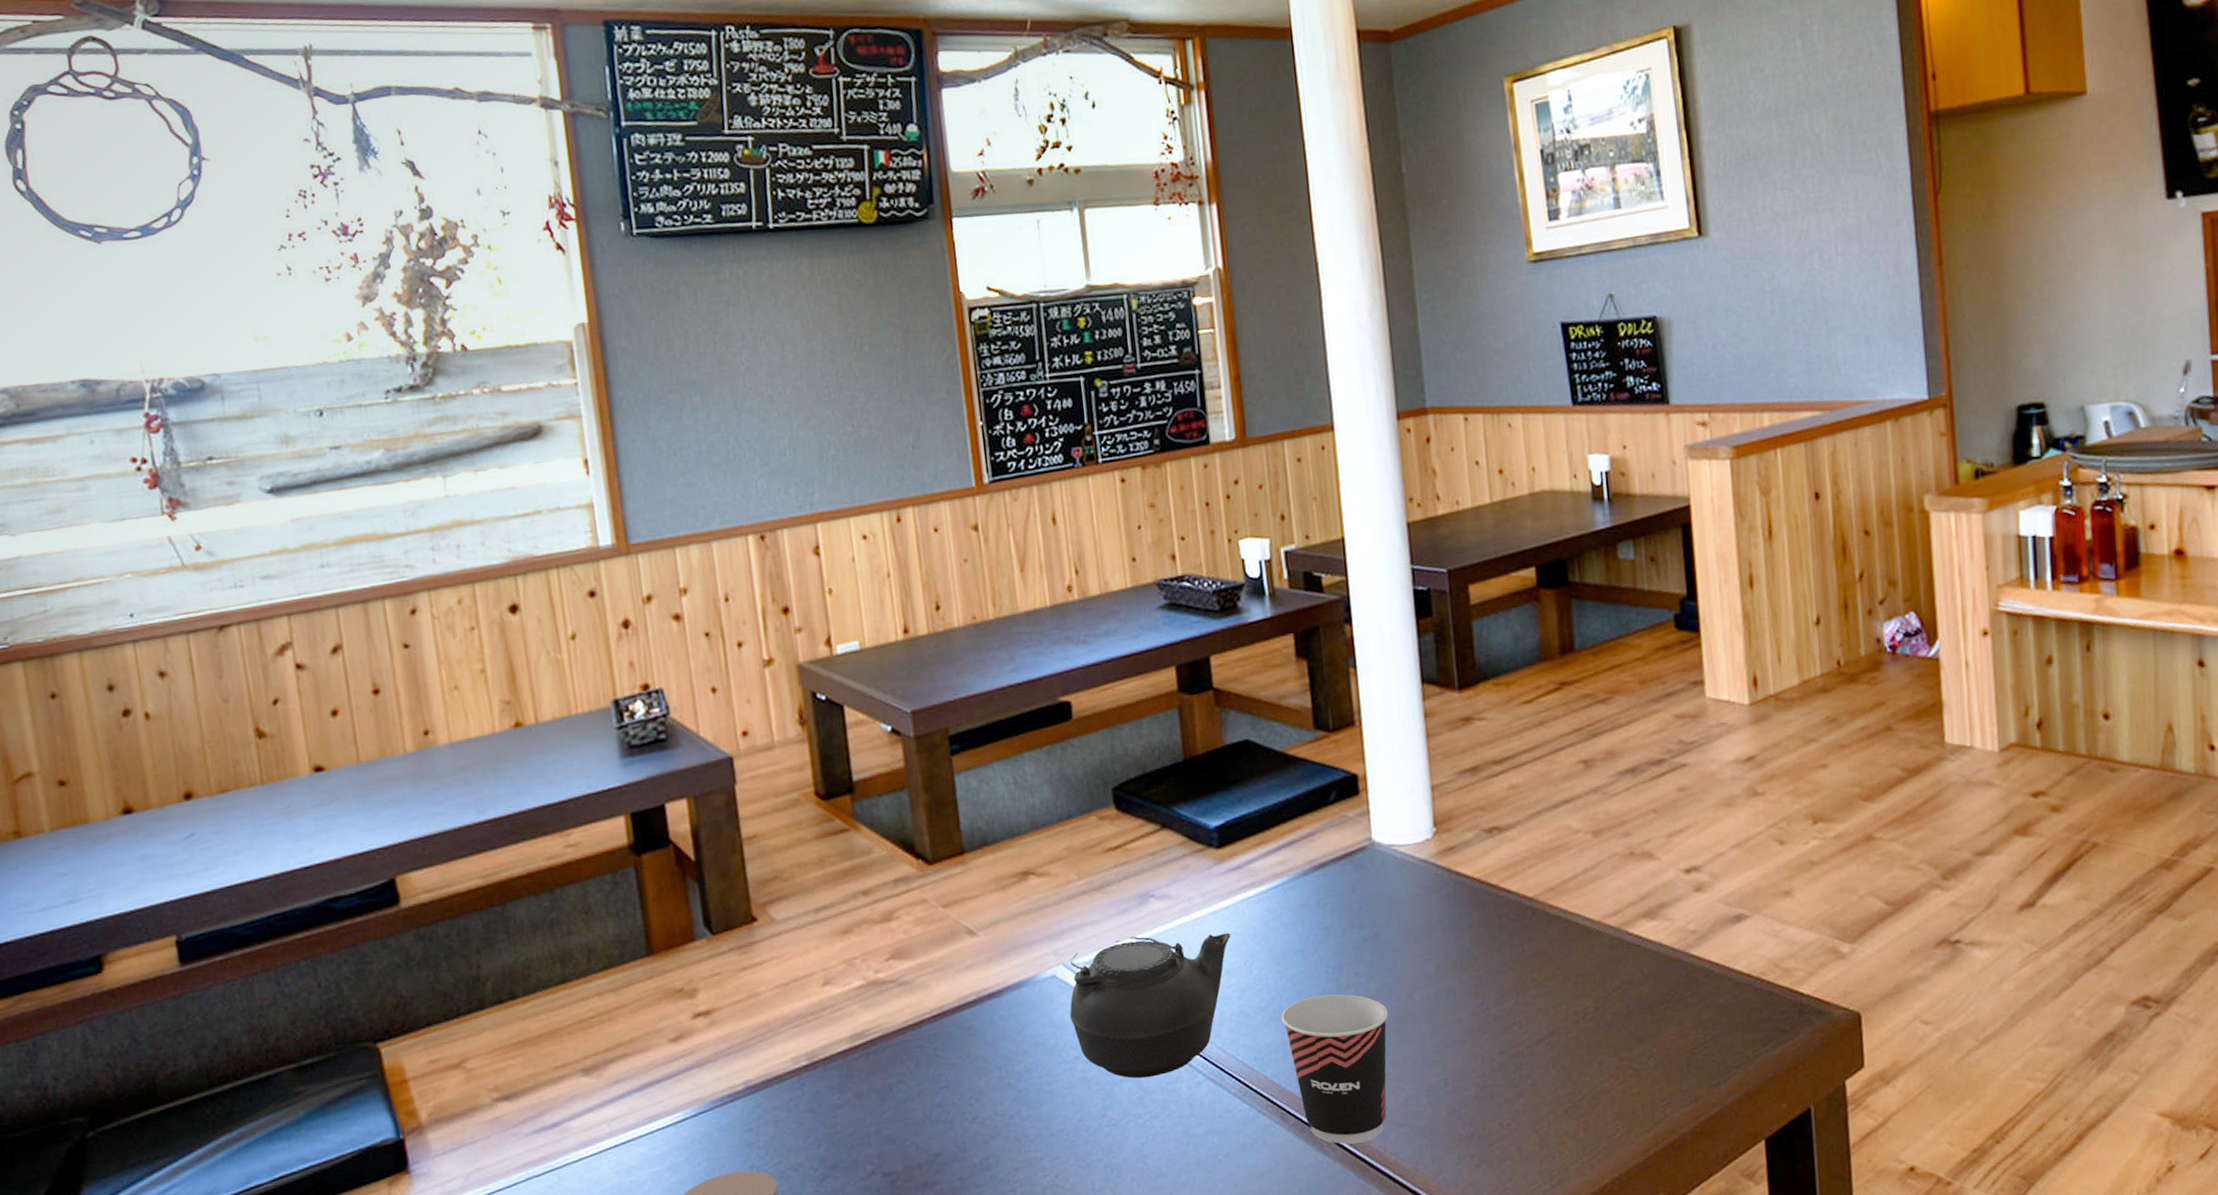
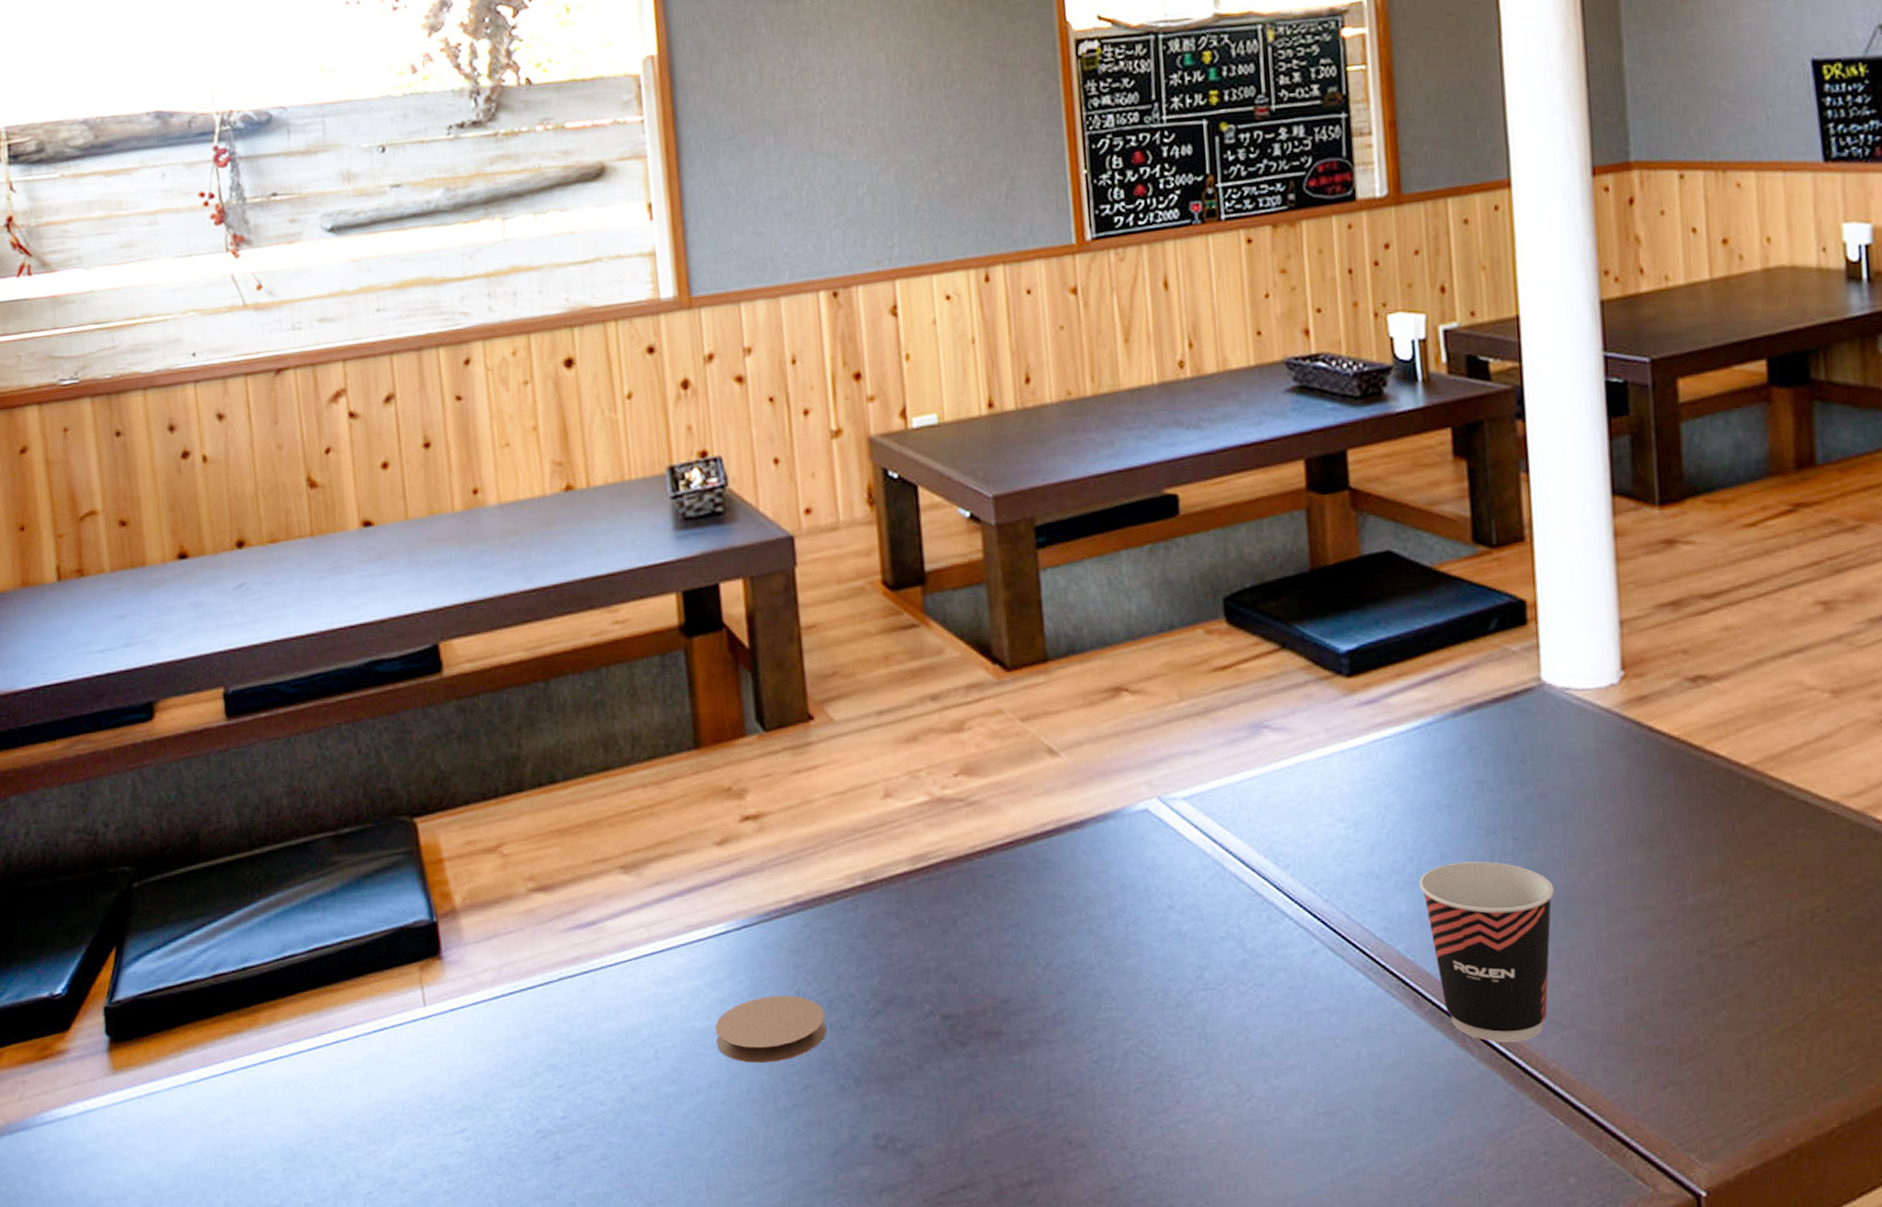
teapot: present [1070,932,1231,1079] -> none [1164,772,1361,938]

